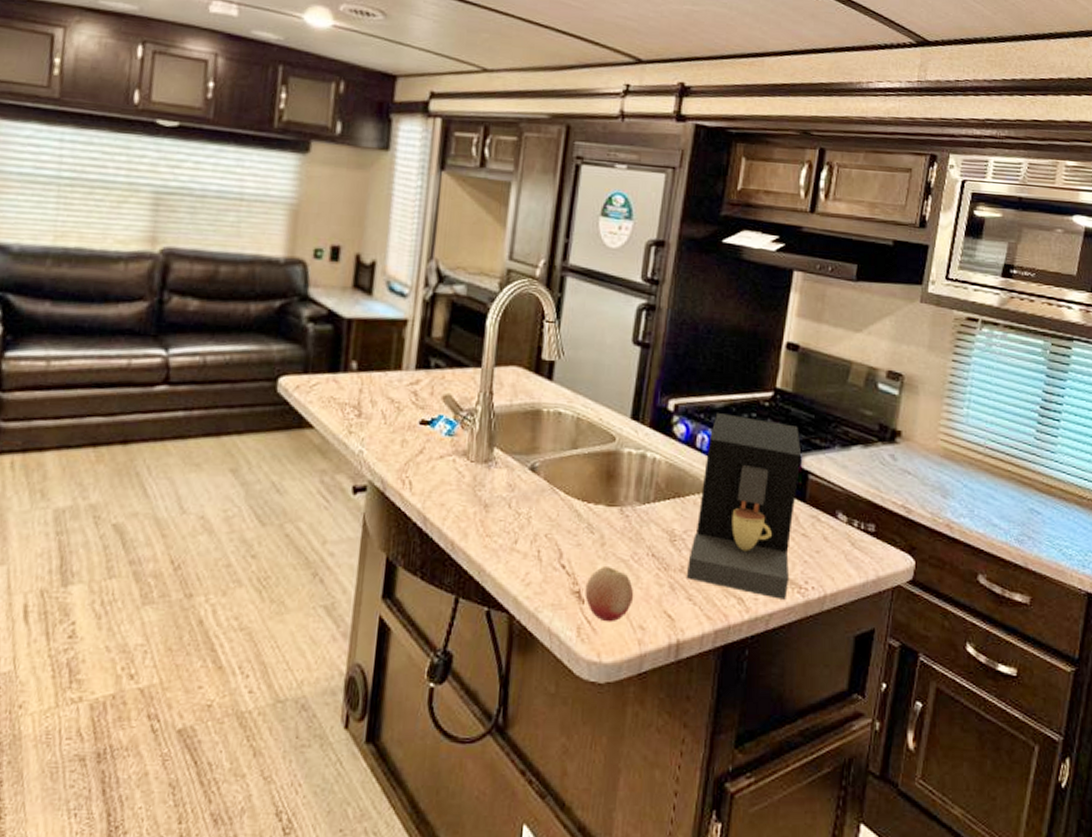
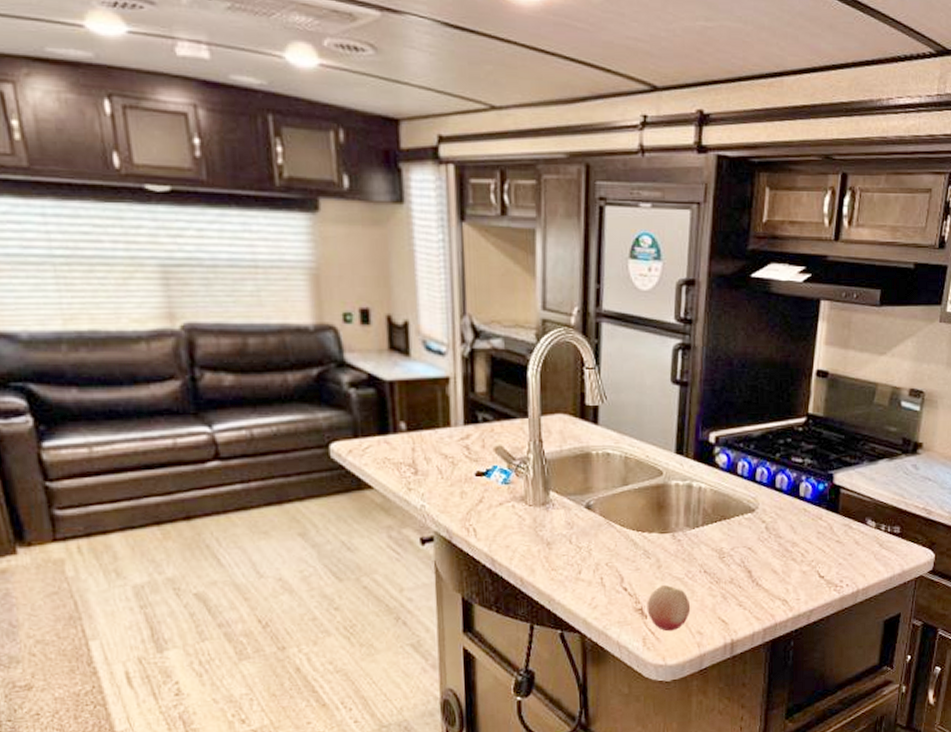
coffee maker: present [686,412,802,600] -> none [735,440,834,598]

